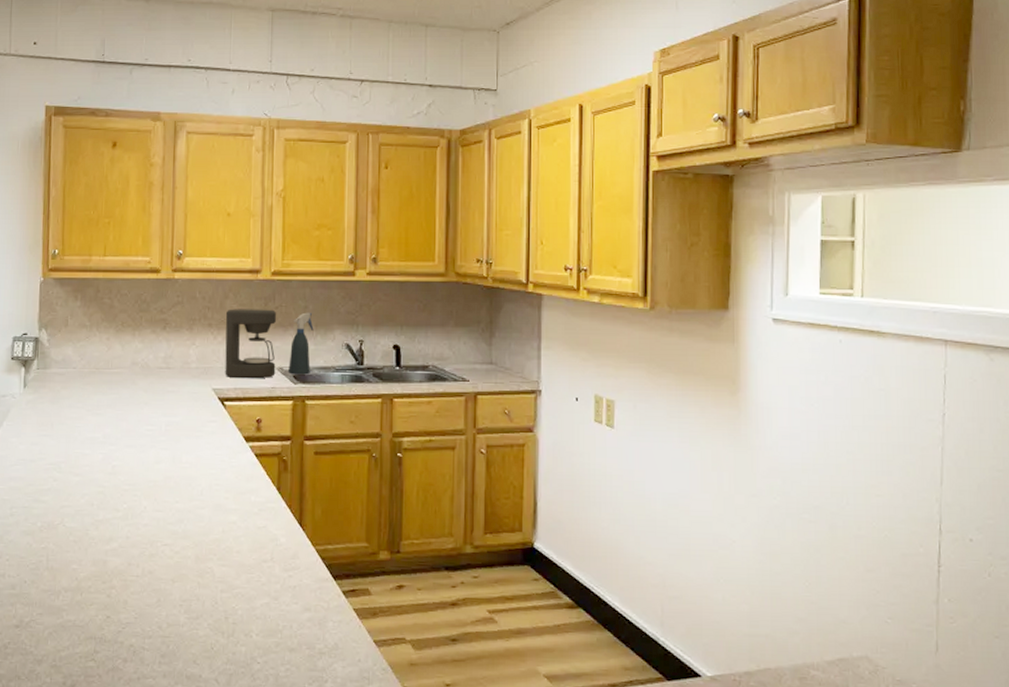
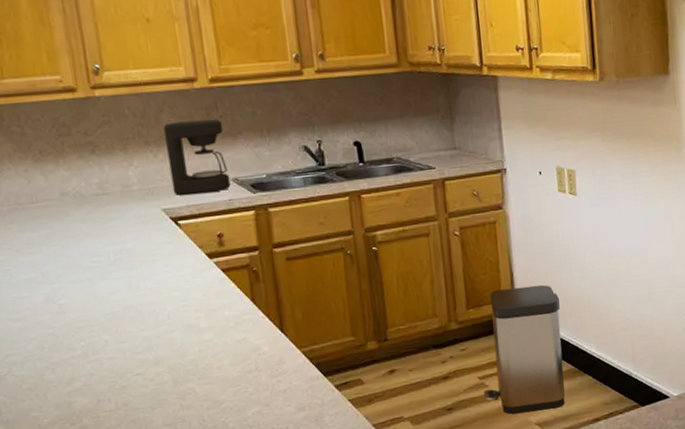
spray bottle: present [288,312,314,375] -> none [242,117,269,184]
pedal bin: none [492,518,584,662] -> present [484,284,565,414]

